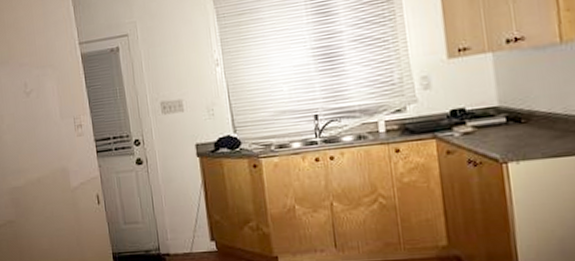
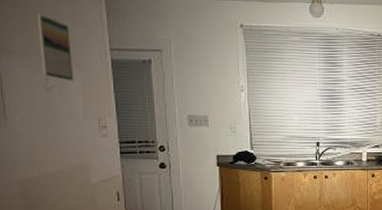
calendar: none [14,19,49,83] -> present [38,13,73,81]

